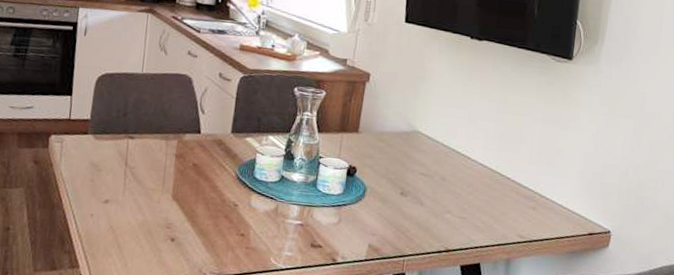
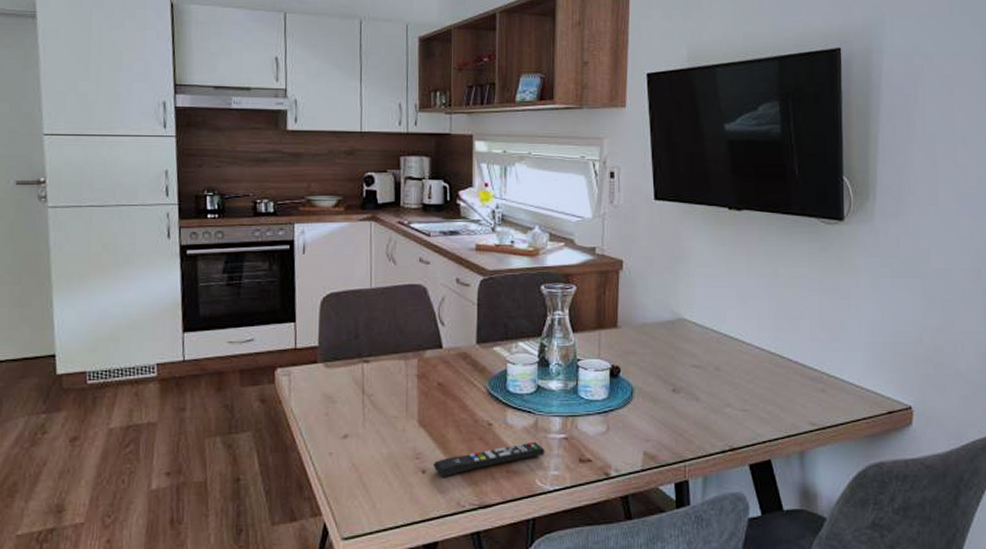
remote control: none [182,224,282,247] -> present [433,441,545,478]

